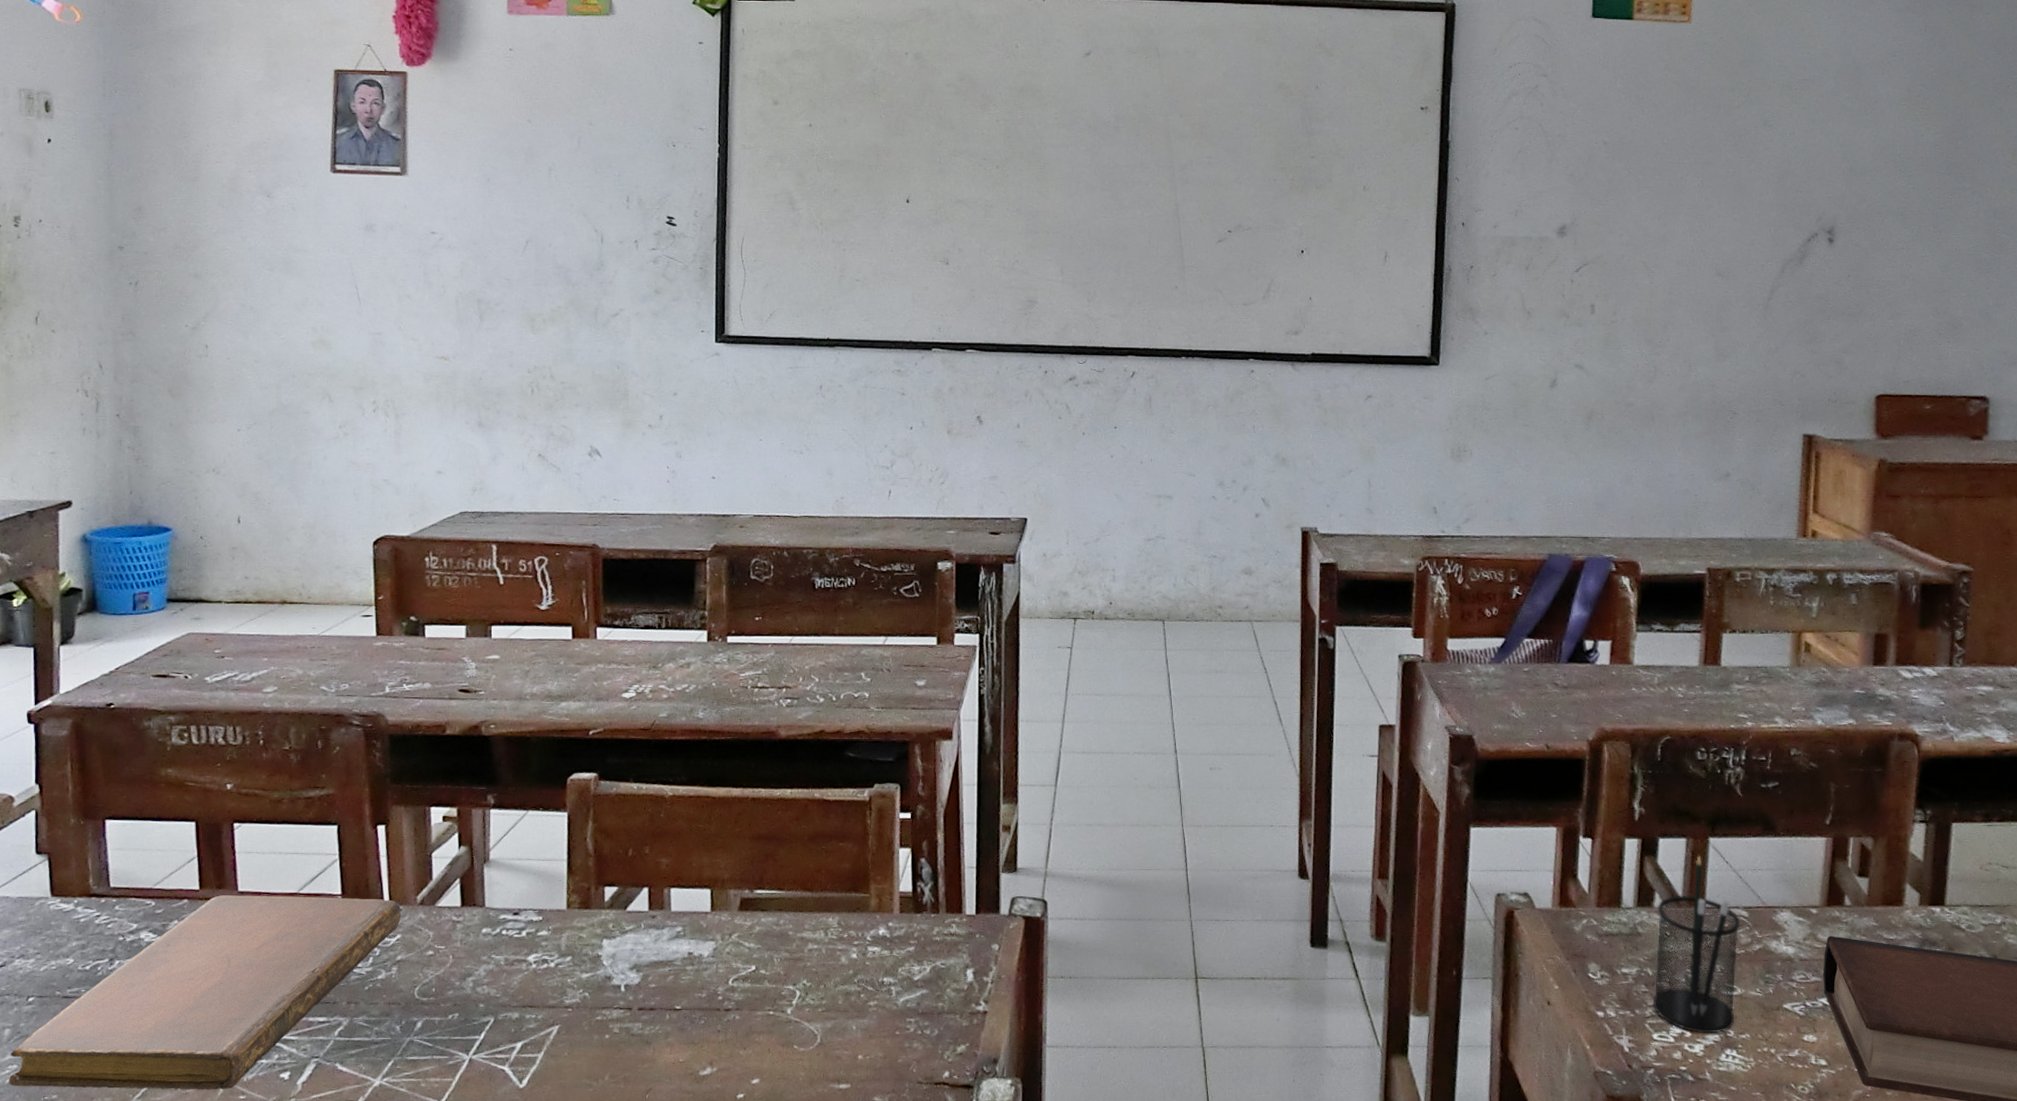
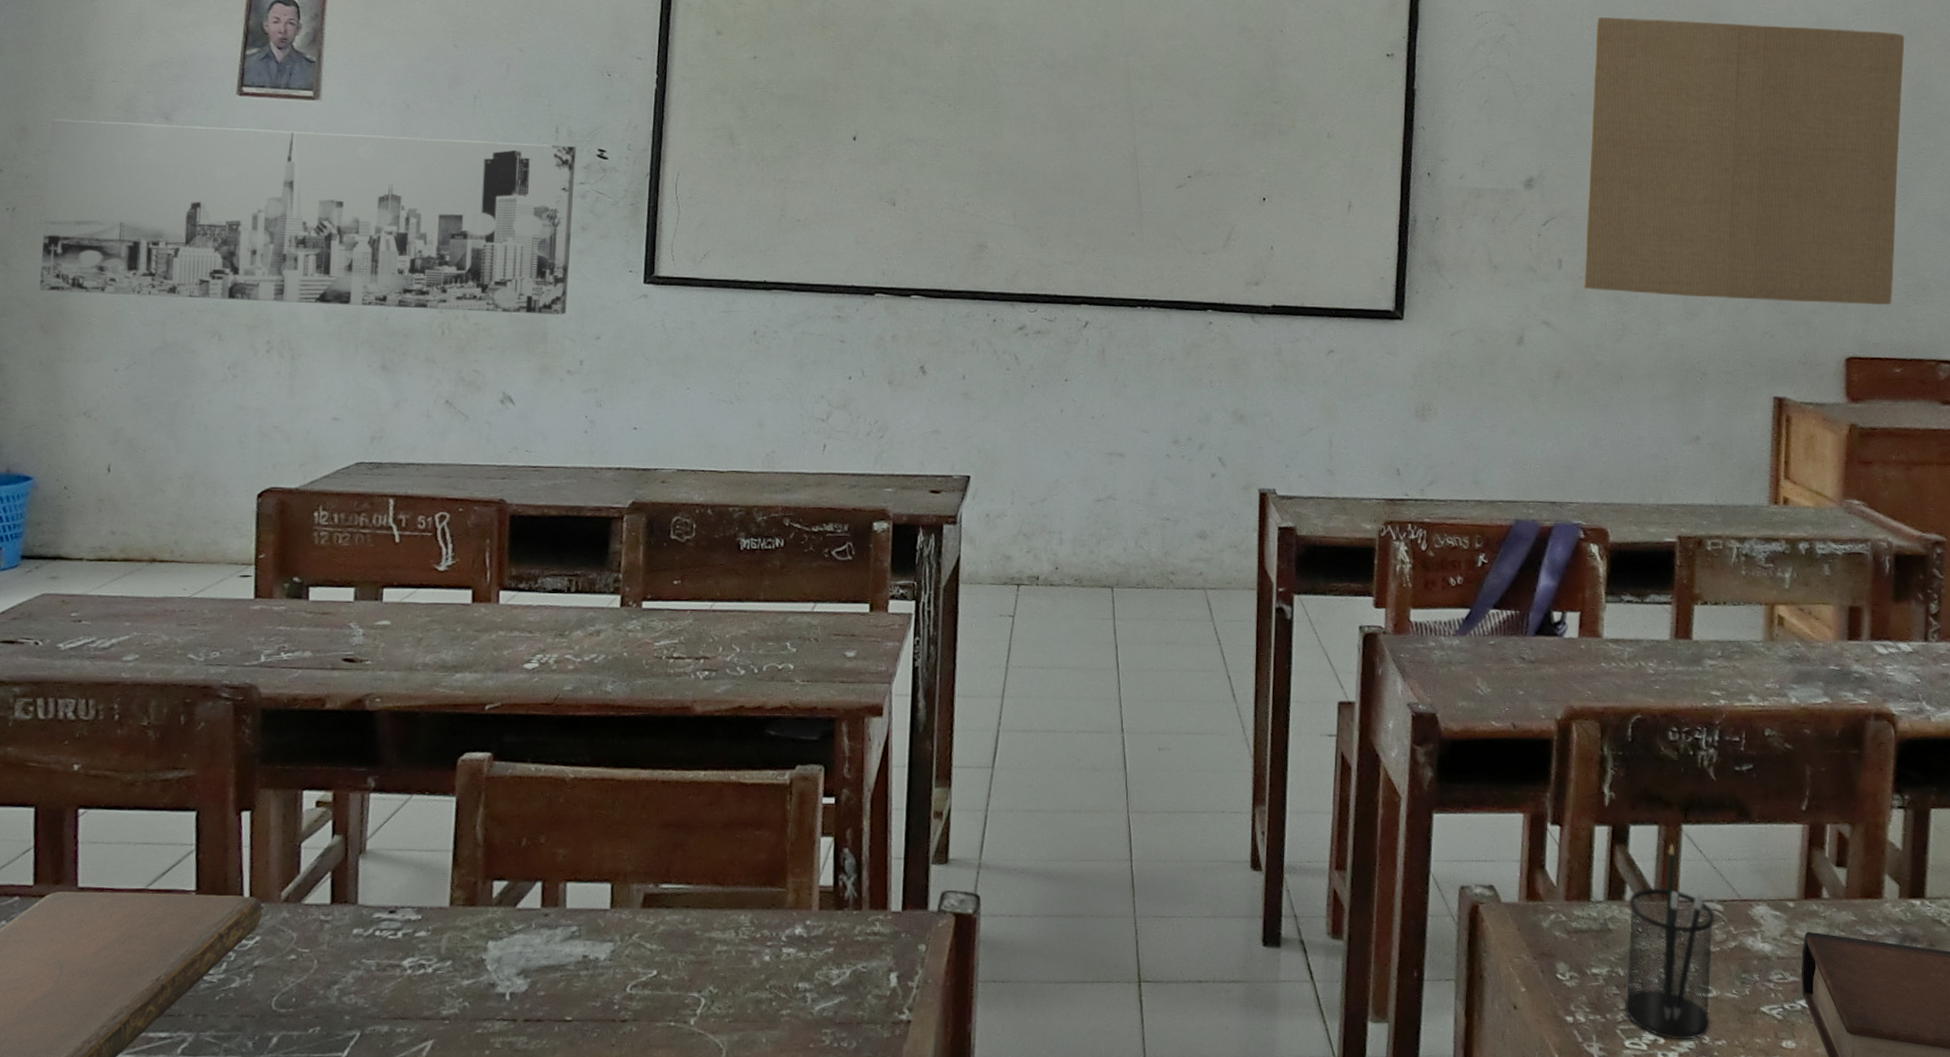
wall art: none [164,199,647,373] -> present [40,119,577,315]
map: none [1616,66,1942,344] -> present [1584,17,1905,305]

